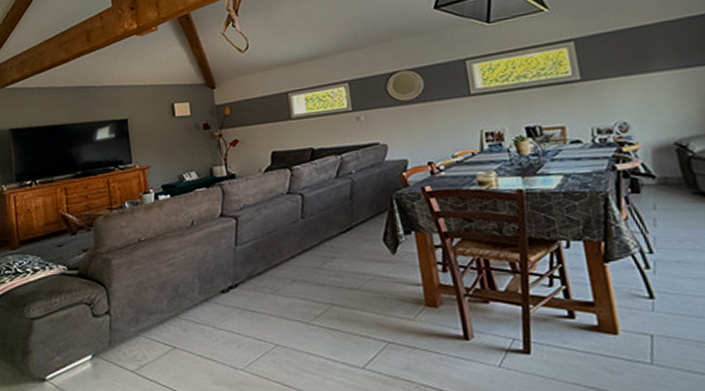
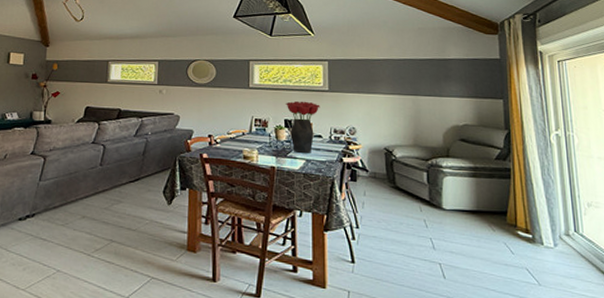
bouquet: none [524,99,573,168] -> present [286,100,320,154]

